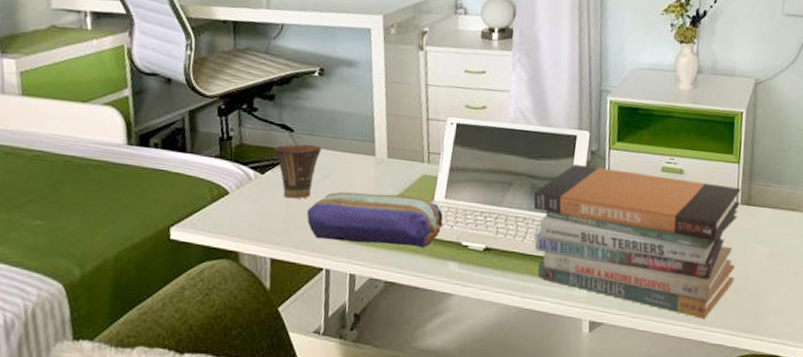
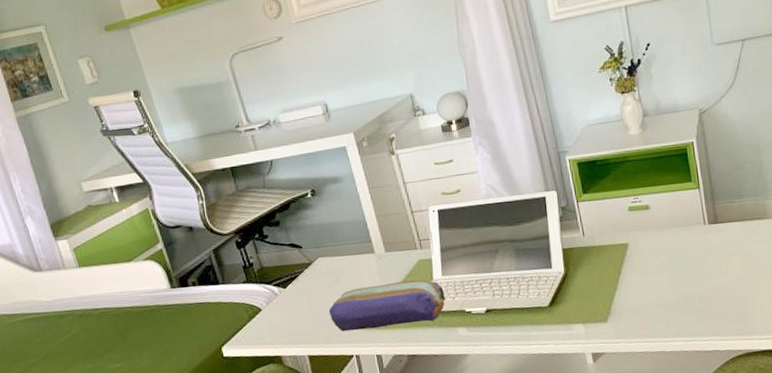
cup: present [274,144,322,199] -> none [290,255,329,304]
book stack: present [533,163,741,319] -> none [519,210,717,332]

